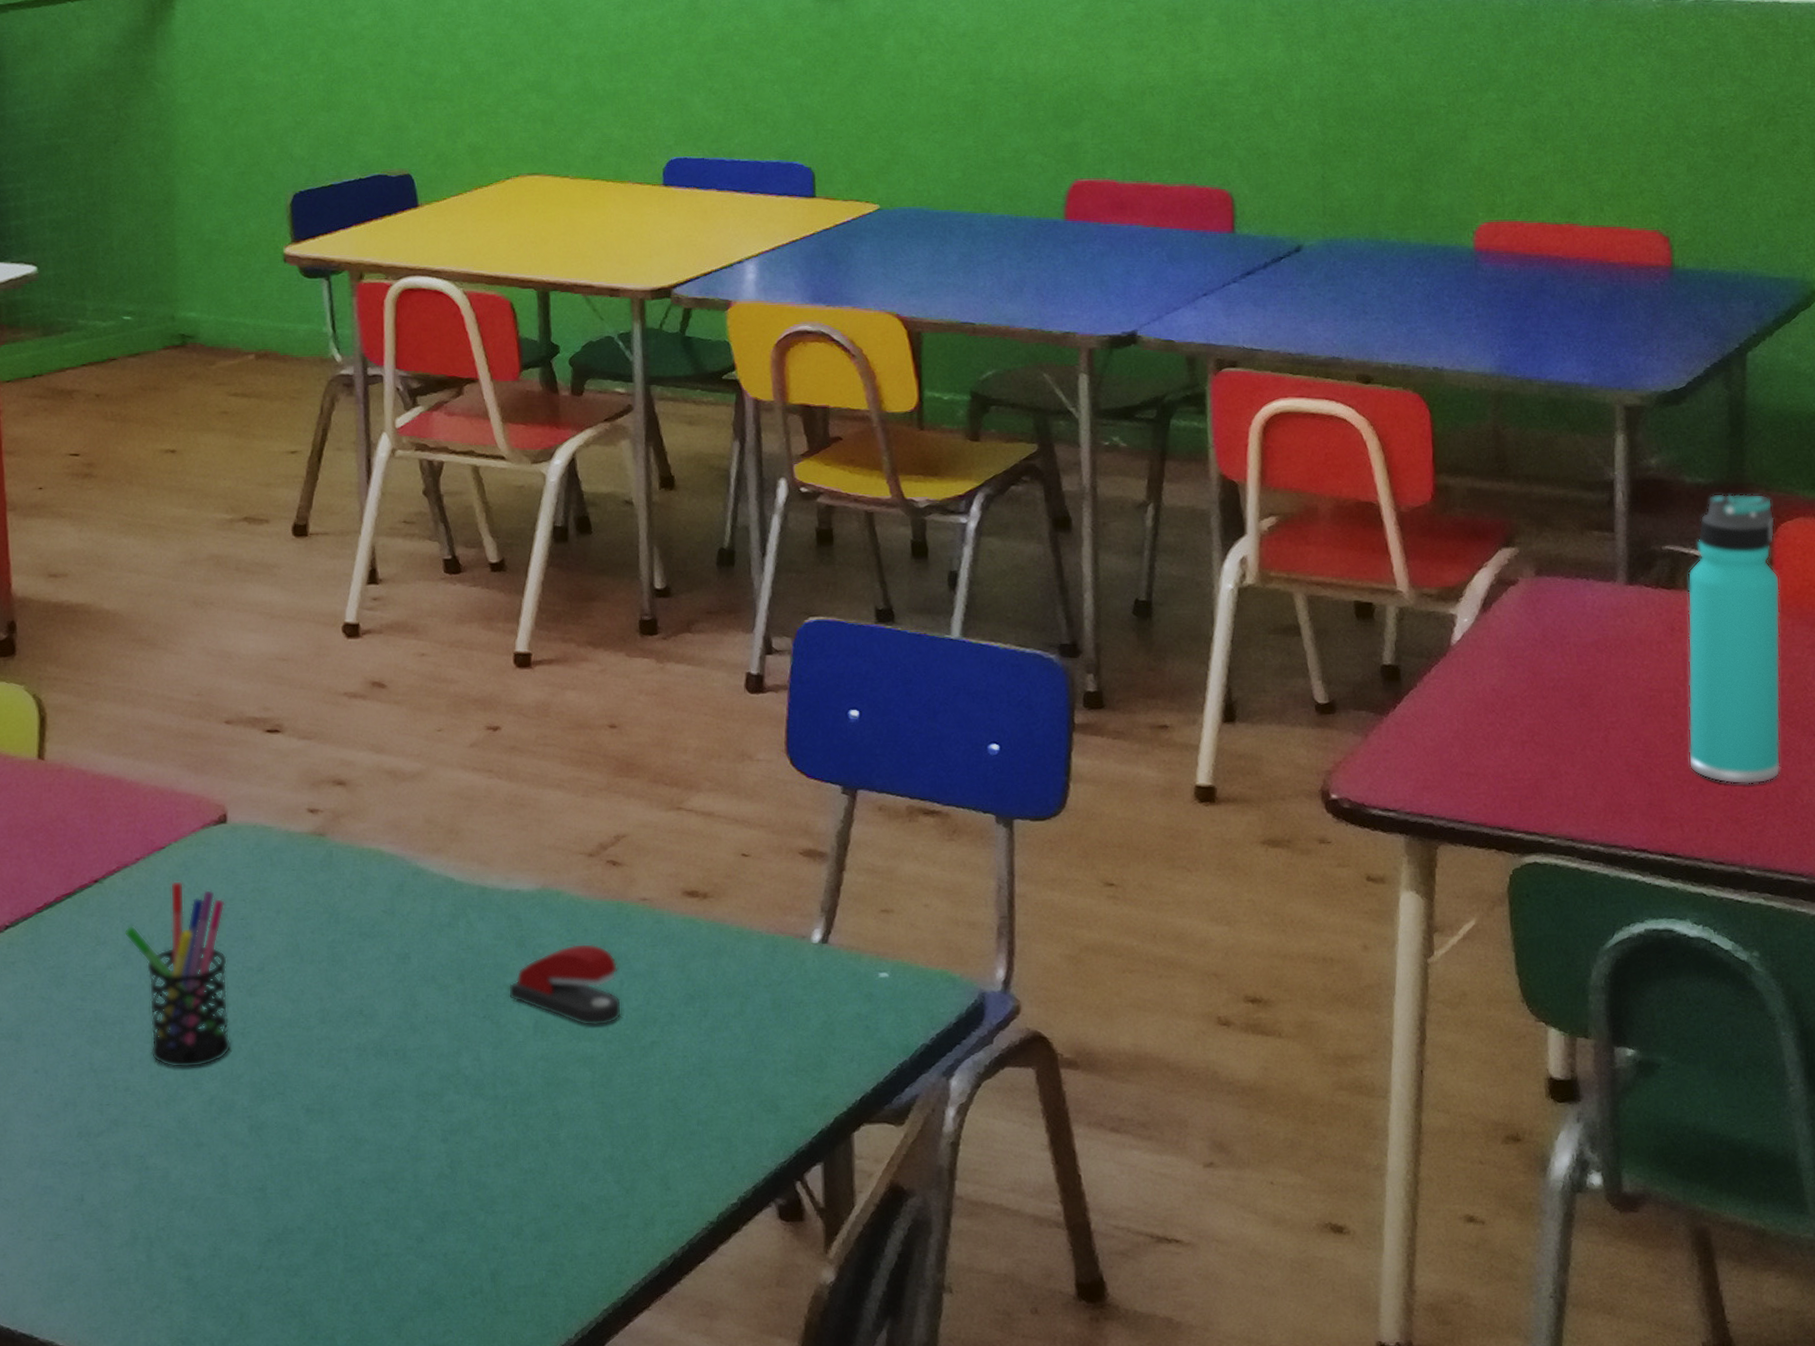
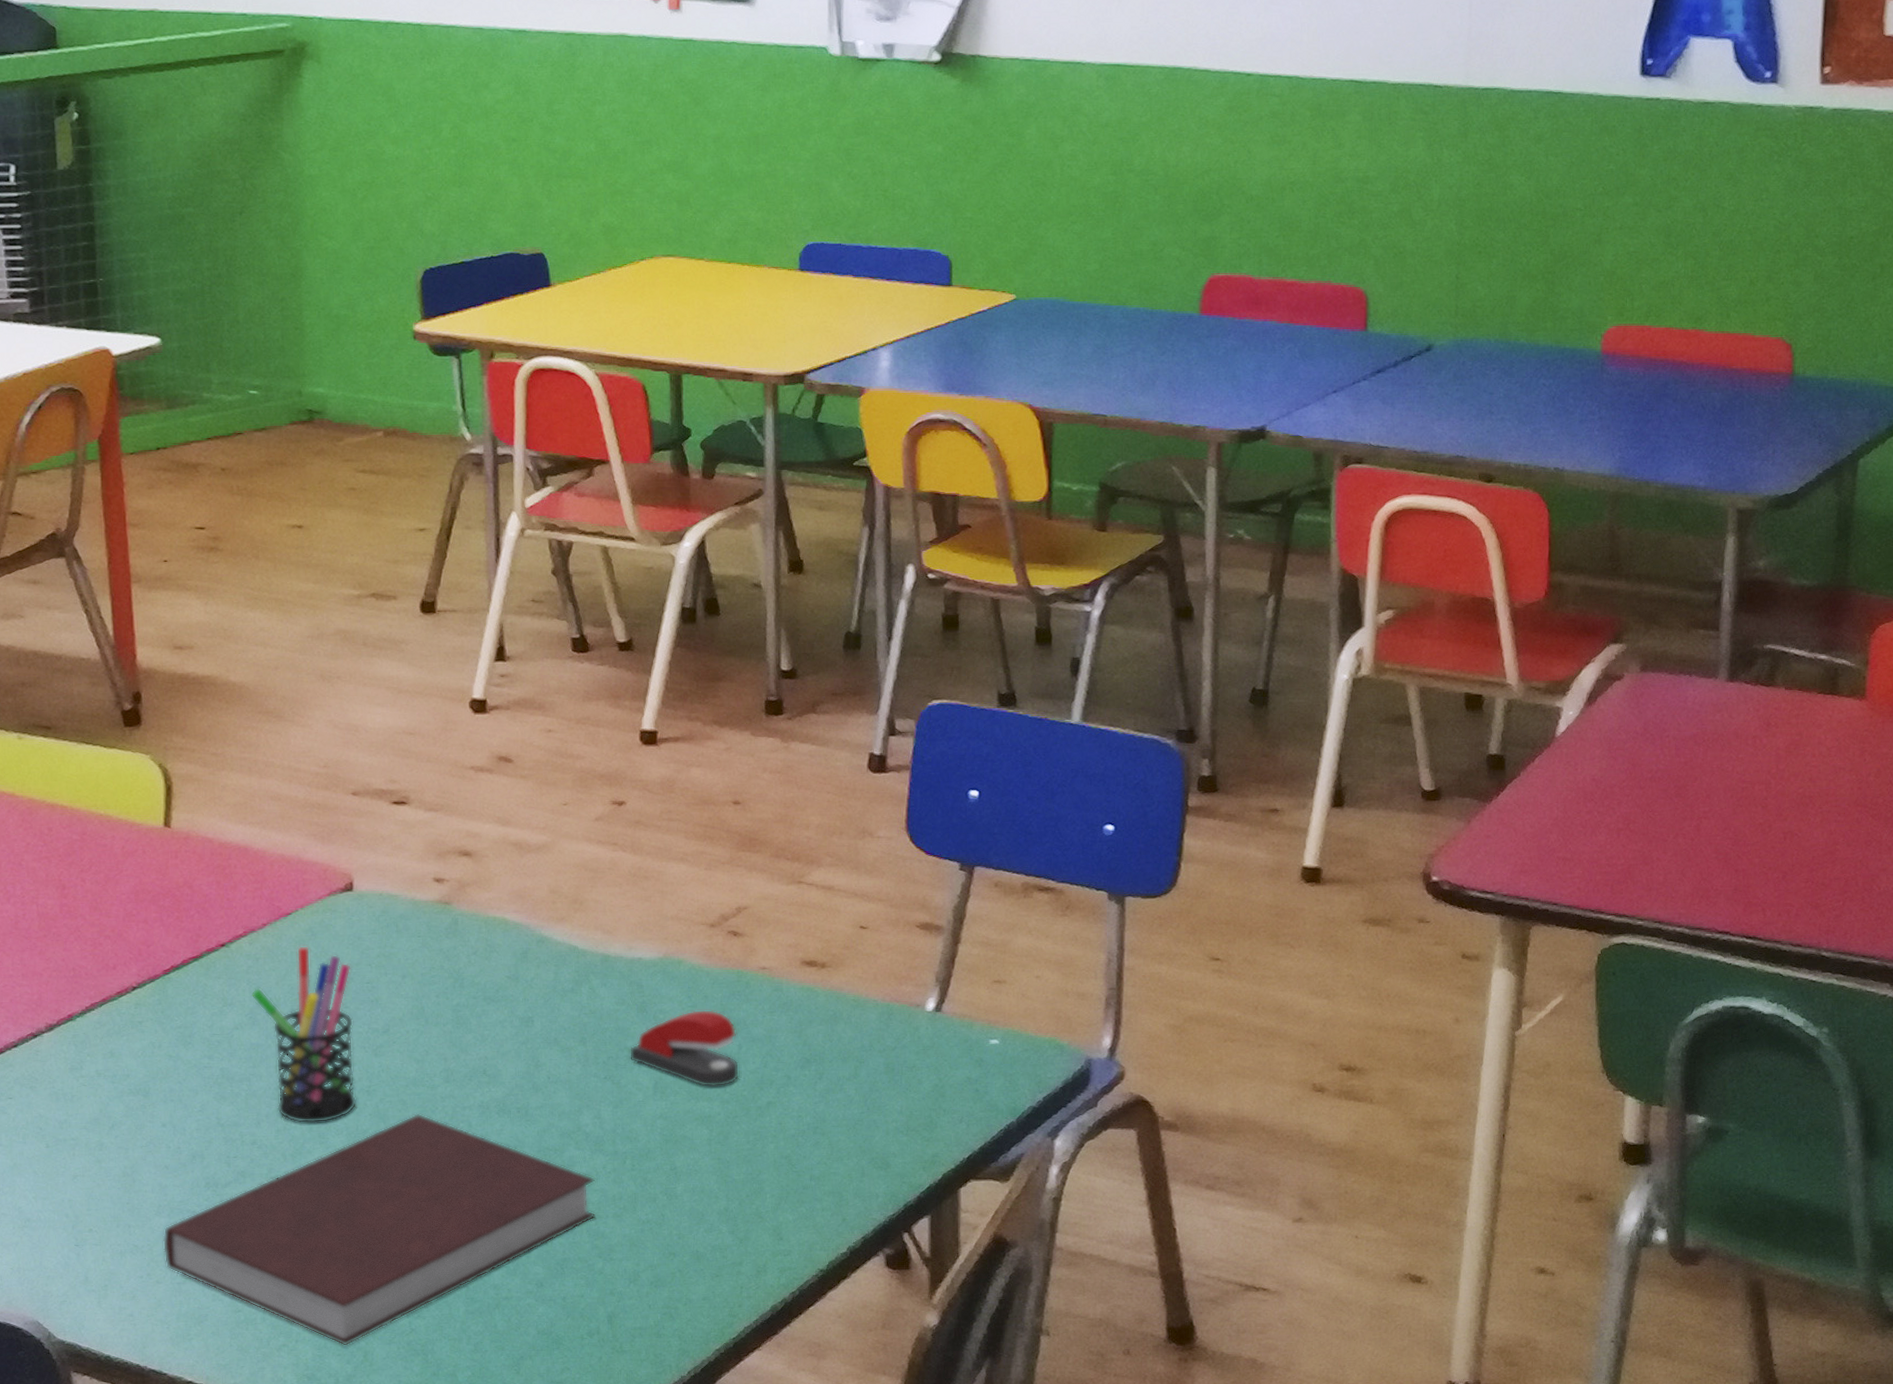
notebook: none [34,1056,476,1307] -> present [162,1113,595,1346]
thermos bottle: present [1687,493,1781,785] -> none [1774,595,1874,872]

